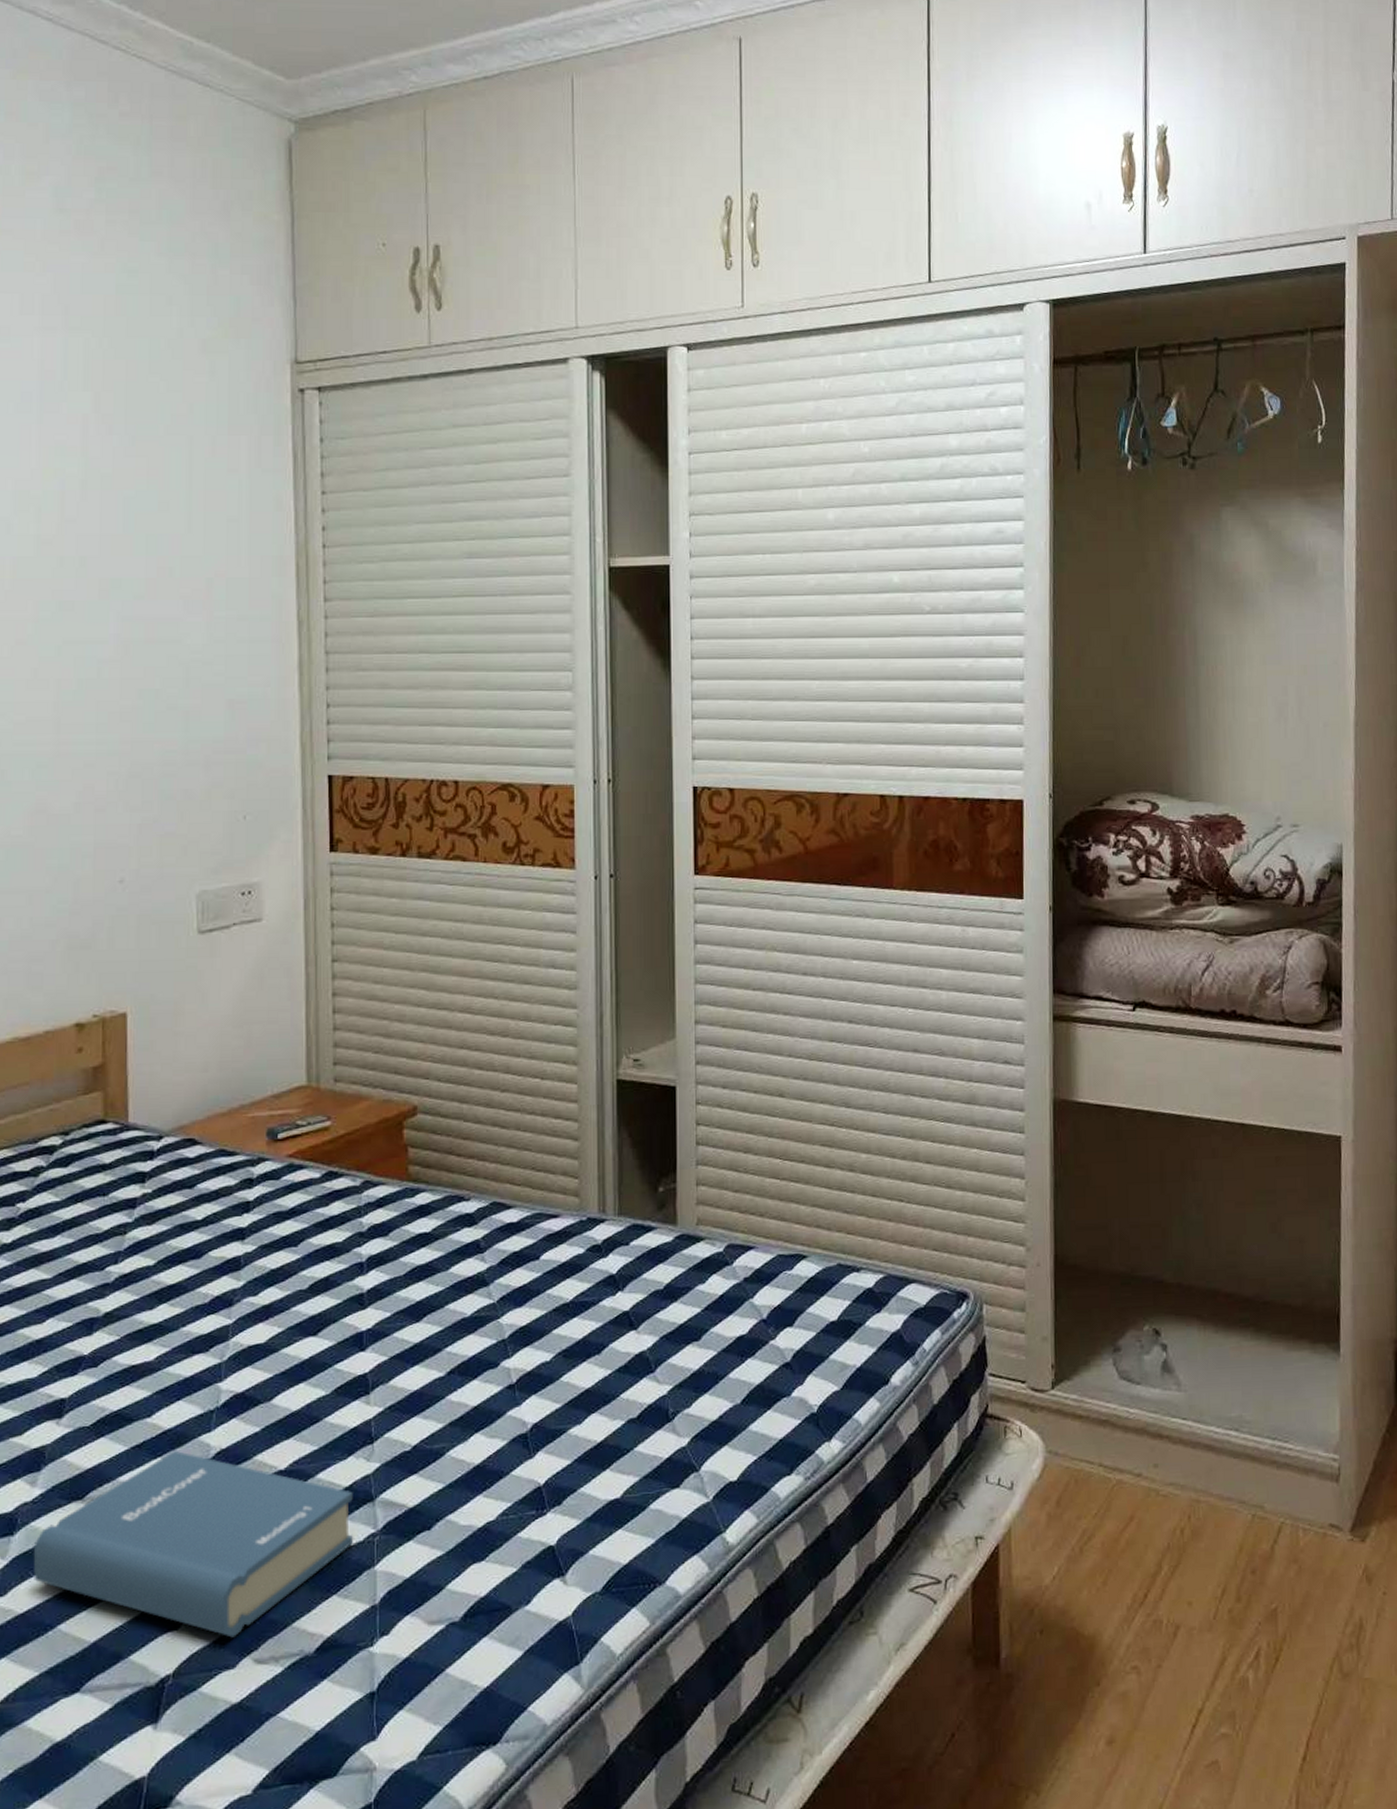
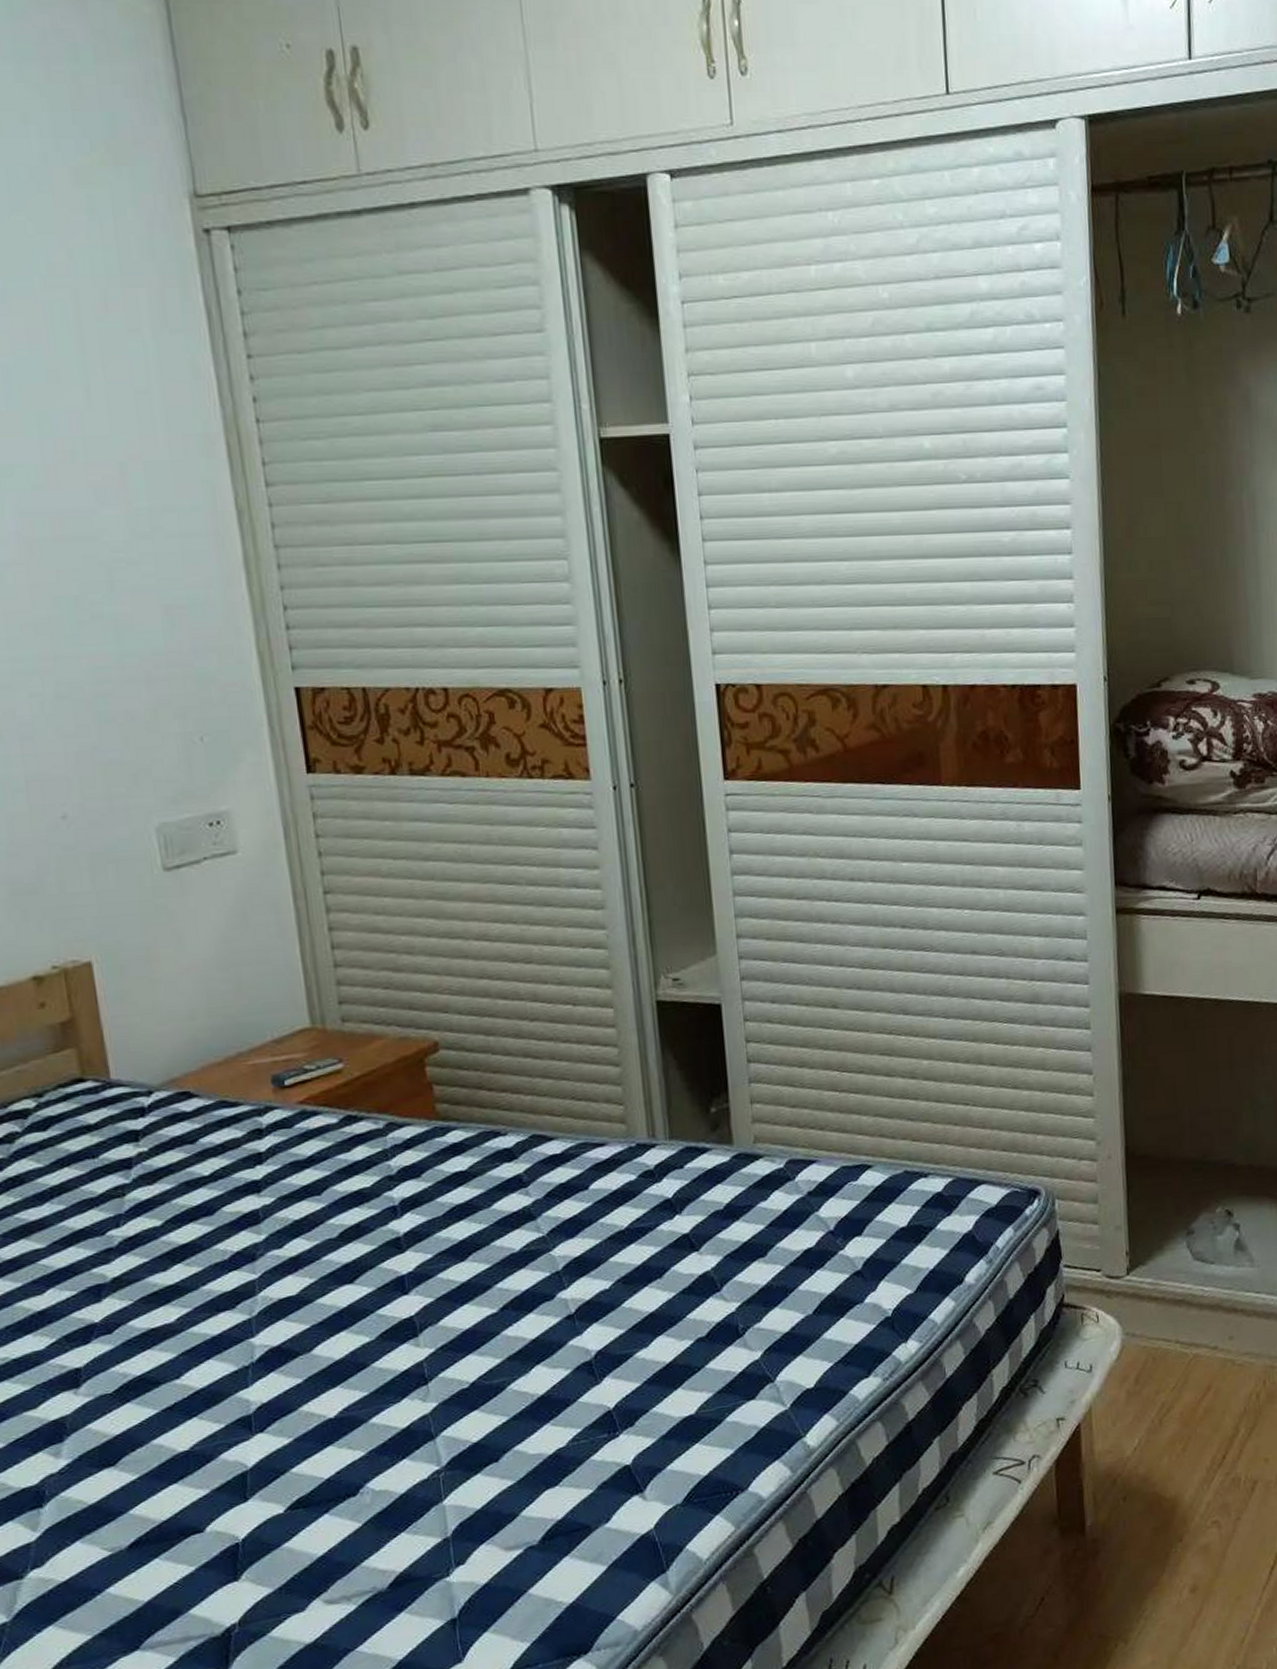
hardback book: present [33,1451,354,1638] -> none [66,1409,418,1583]

